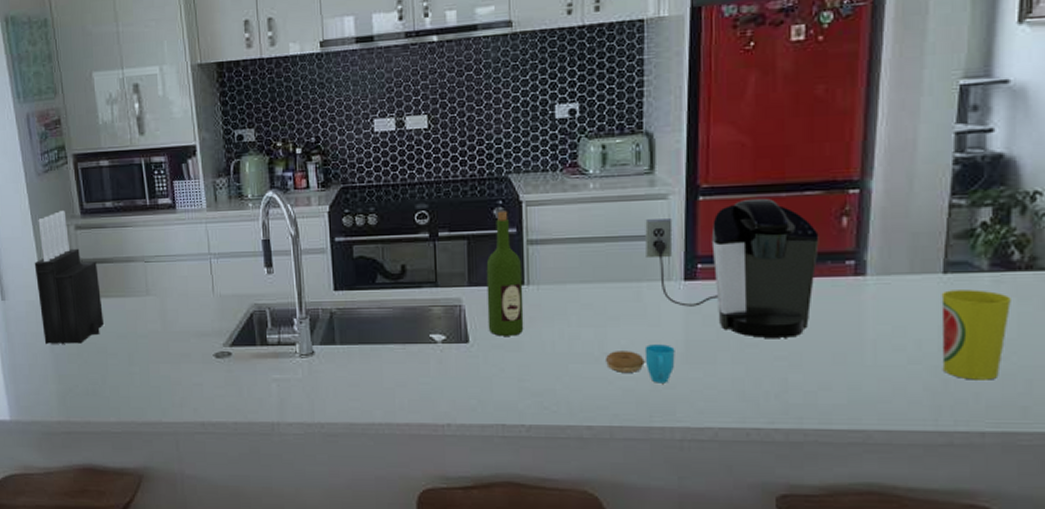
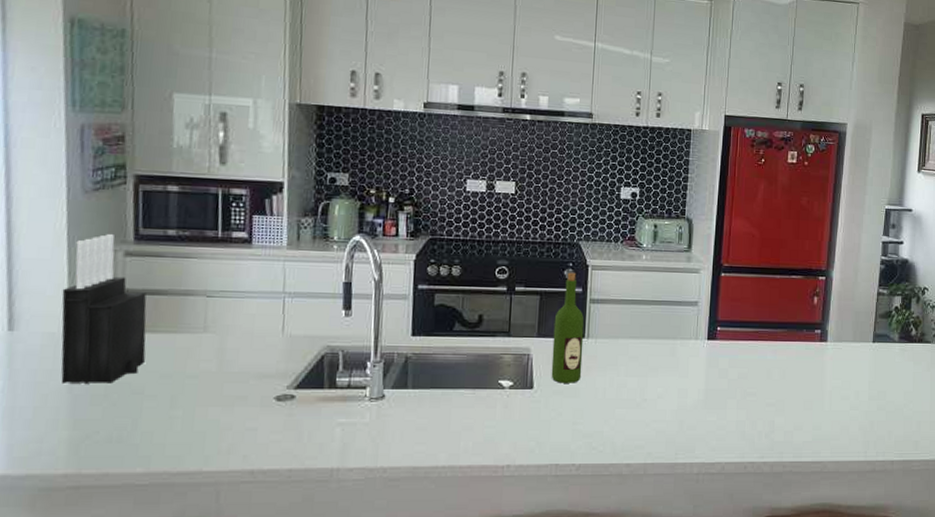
cup: present [605,344,675,383] -> none [644,392,698,425]
coffee maker: present [645,198,819,338] -> none [681,278,799,388]
cup: present [941,289,1011,380] -> none [870,355,910,422]

